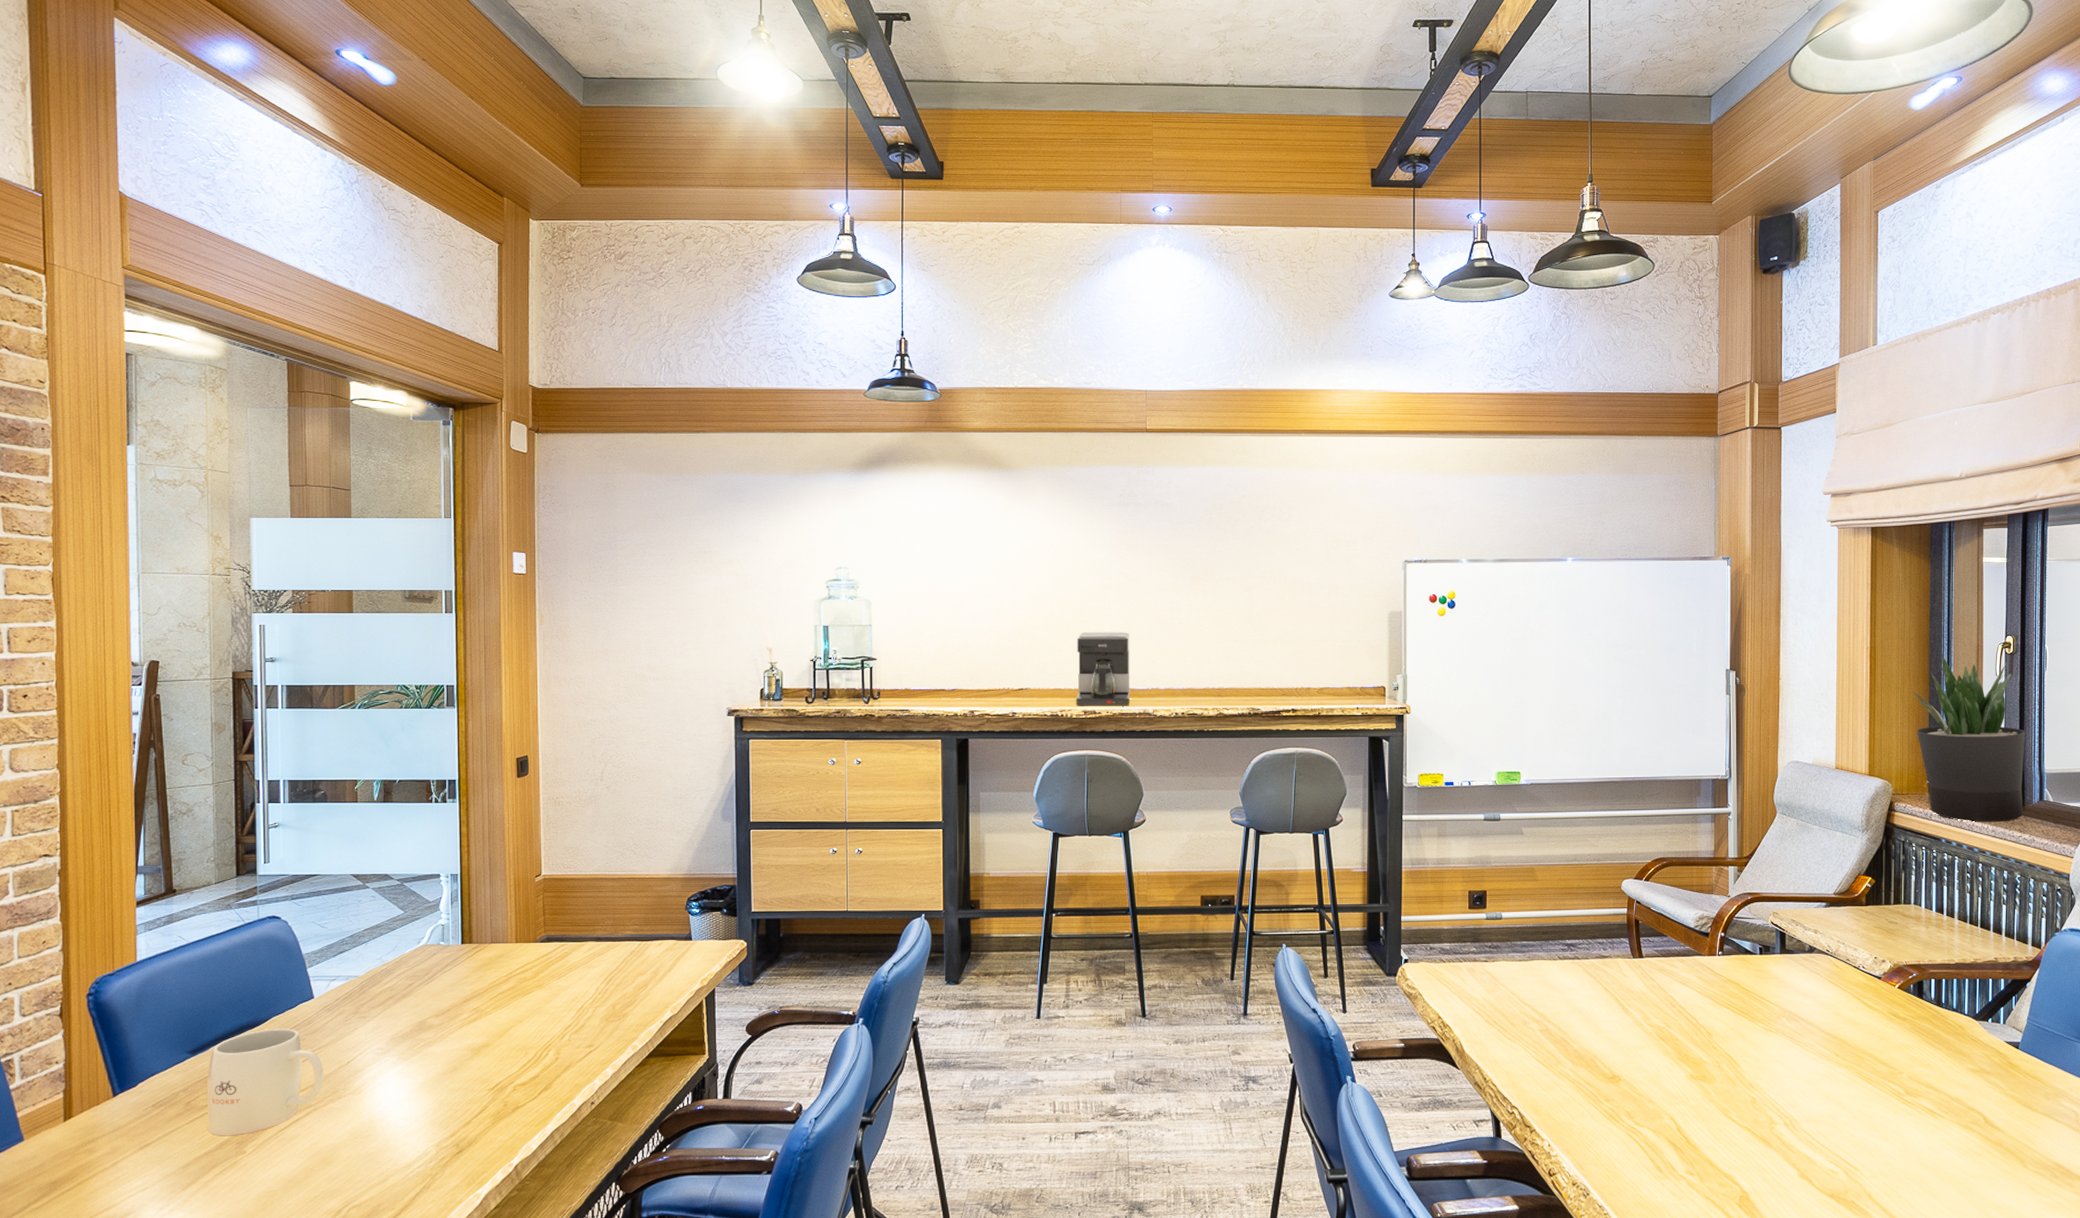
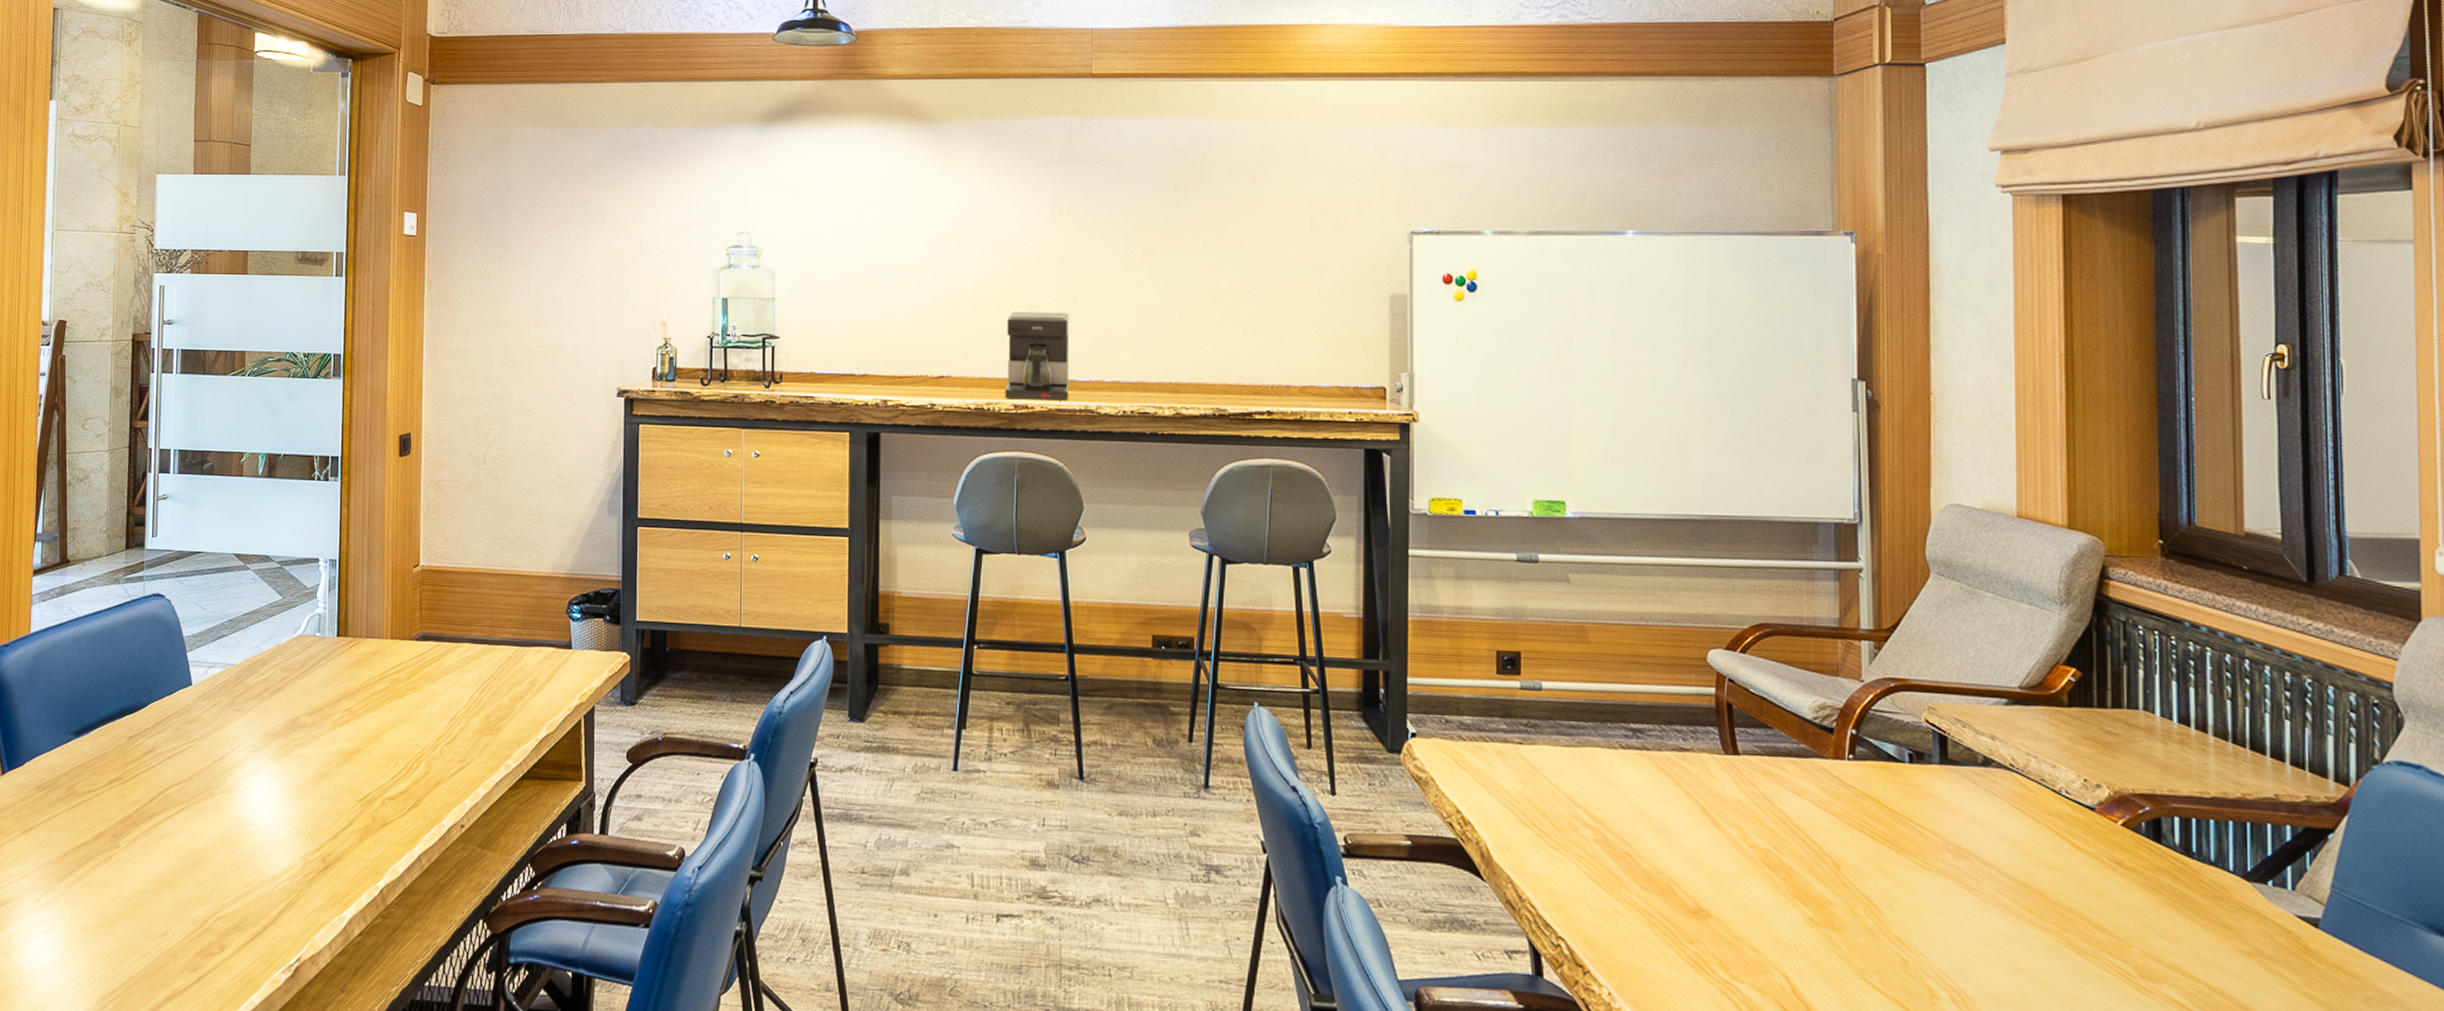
mug: present [206,1028,324,1137] -> none [86,714,198,828]
planter: present [1912,654,2025,822] -> none [2131,366,2314,603]

